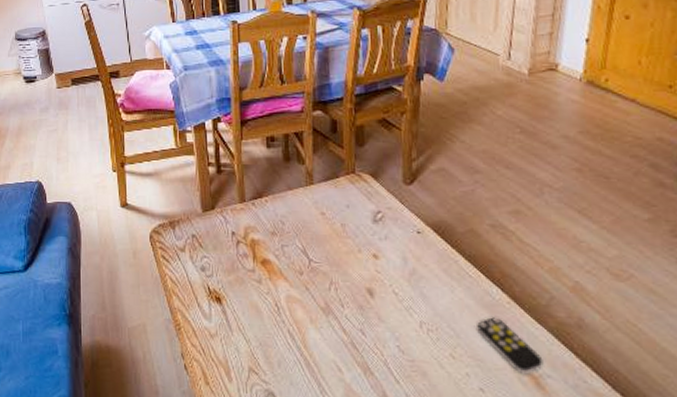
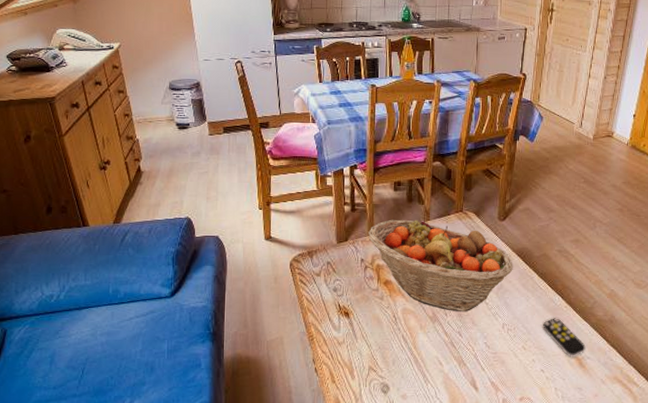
fruit basket: none [239,183,429,304] -> present [368,219,513,312]

